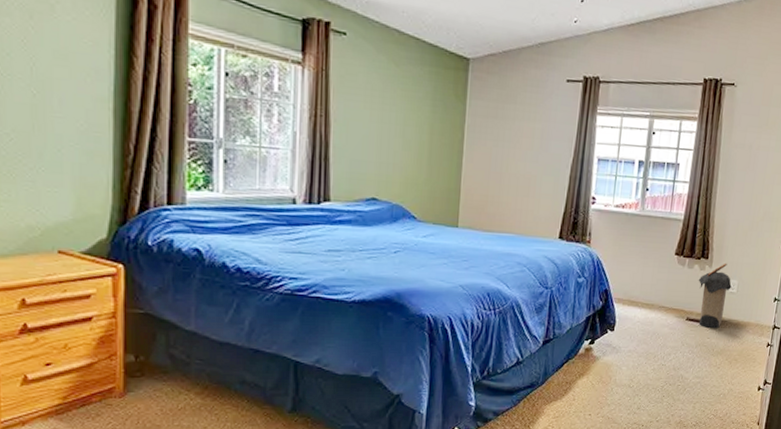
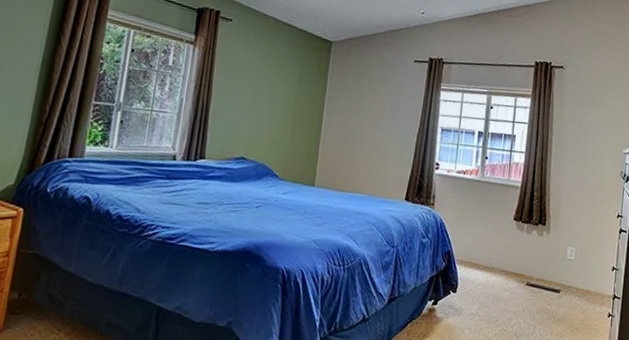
laundry hamper: present [698,263,732,329] -> none [537,230,570,296]

